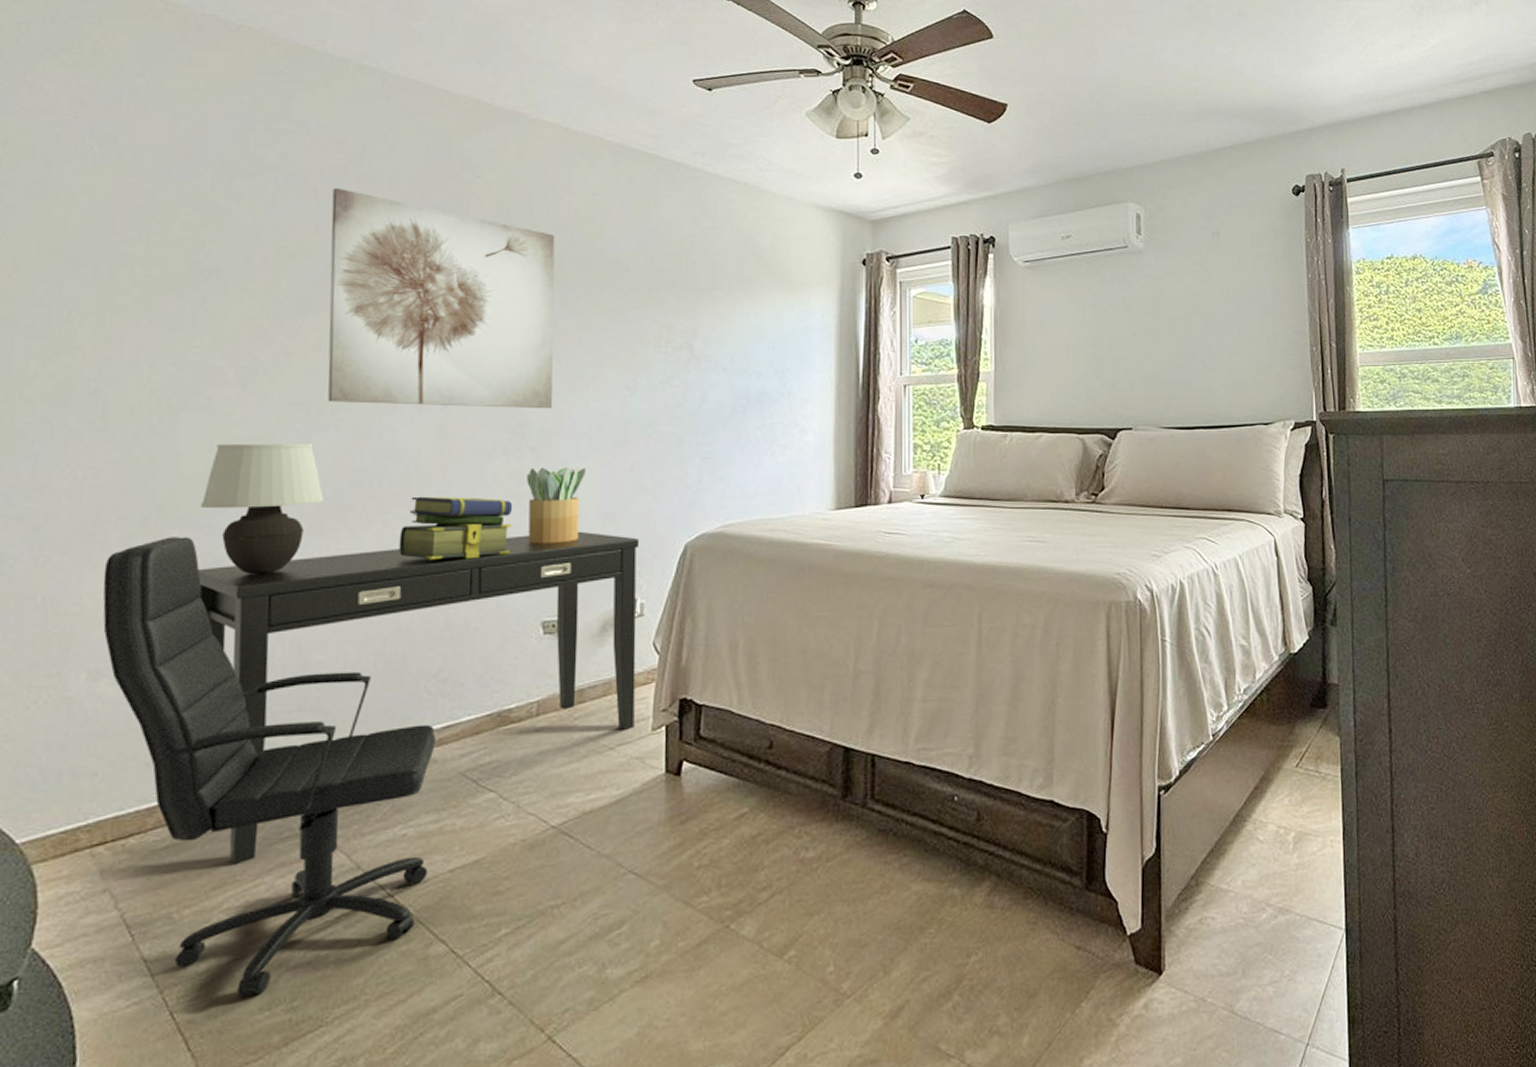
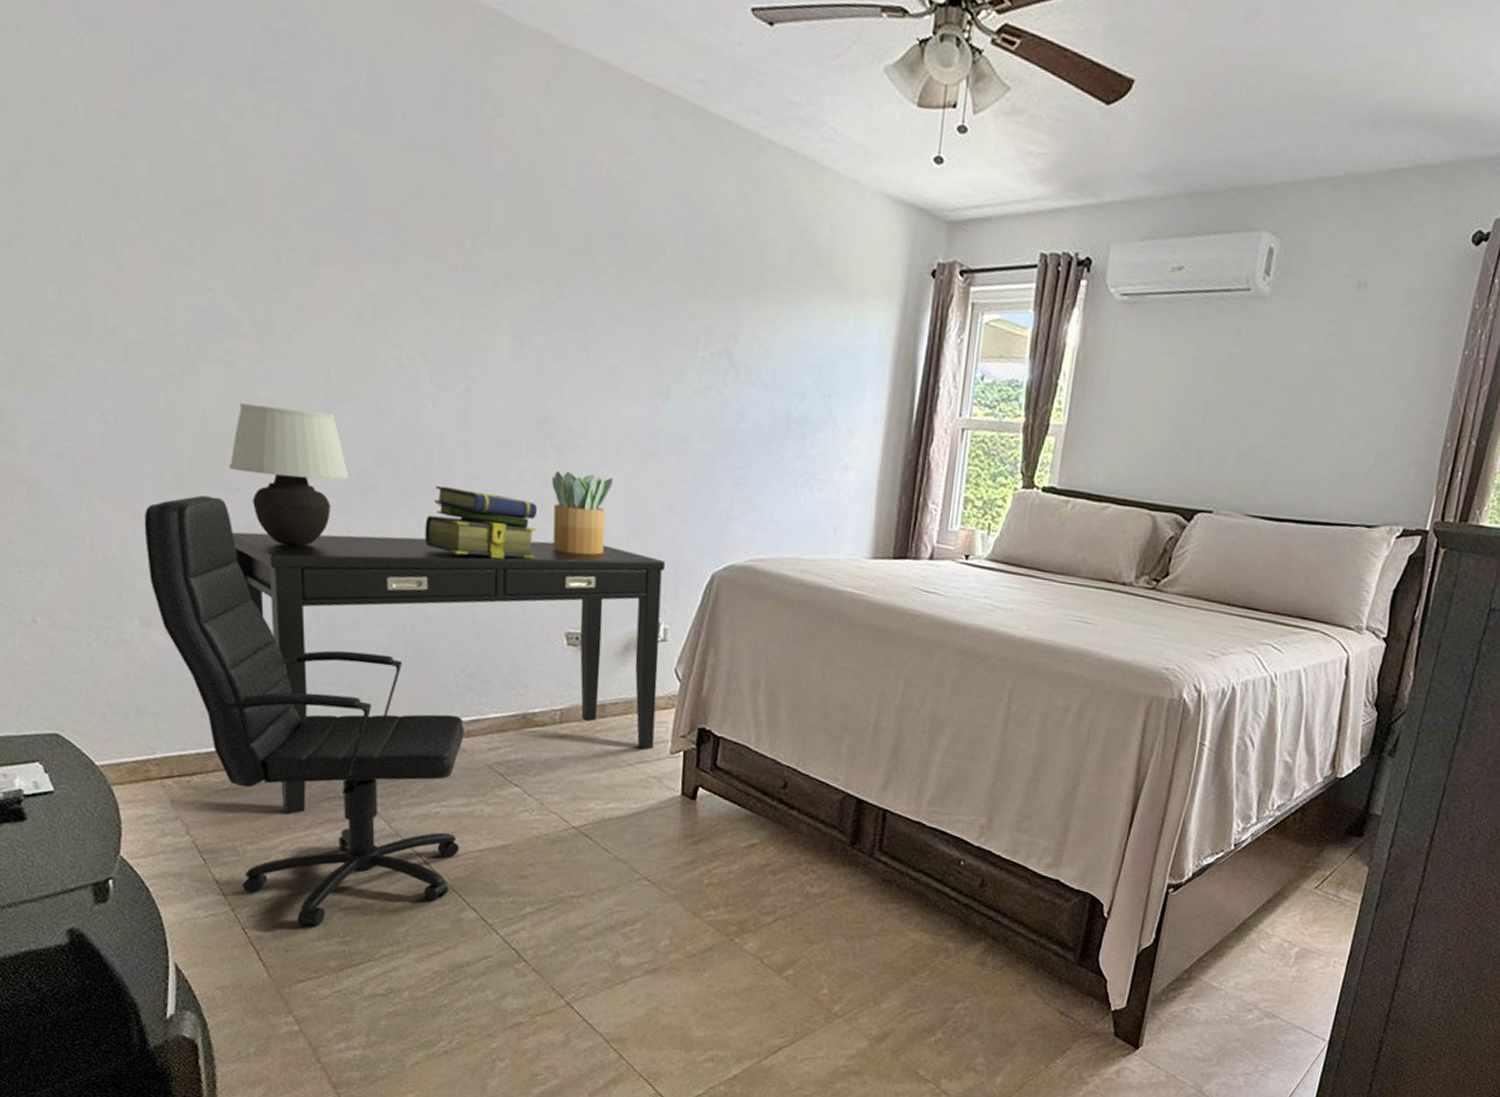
wall art: present [327,187,555,409] -> none [341,112,585,408]

